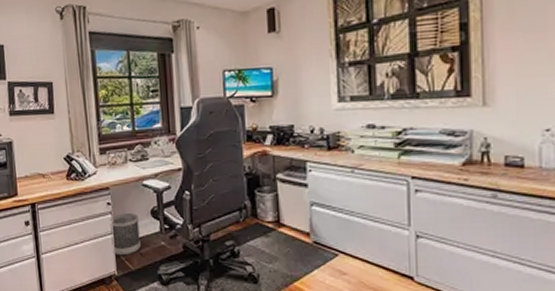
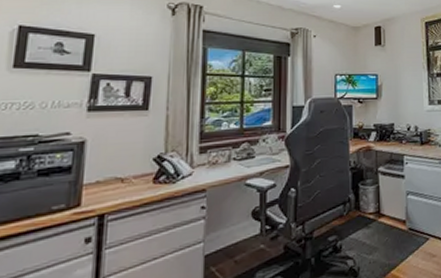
wastebasket: present [110,214,141,256] -> none [201,216,237,267]

